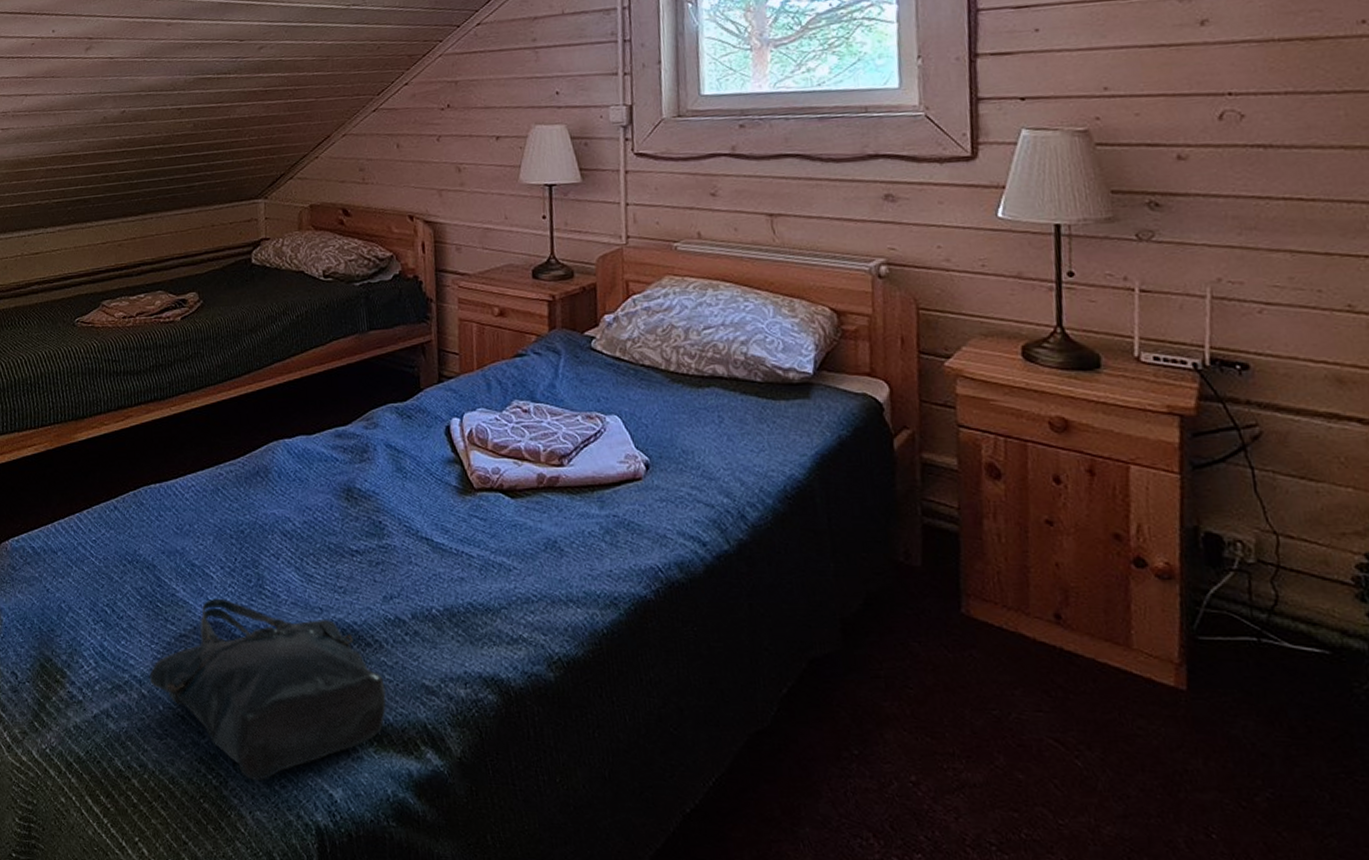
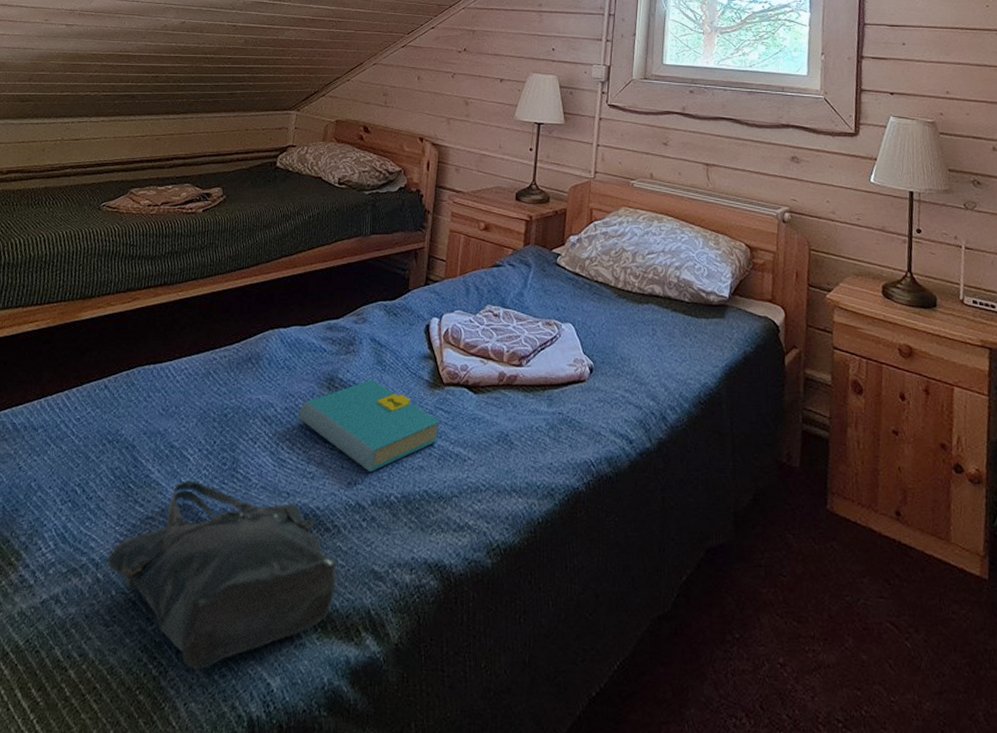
book: none [318,488,478,584] -> present [298,379,441,471]

